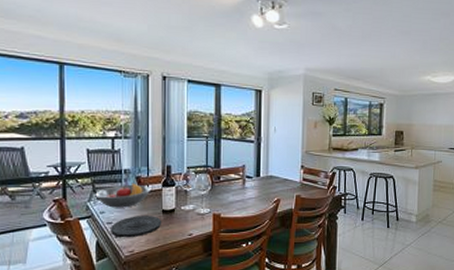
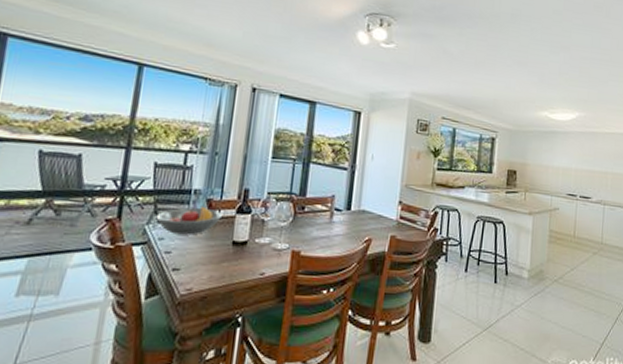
plate: present [111,216,161,237] -> none [168,246,230,272]

